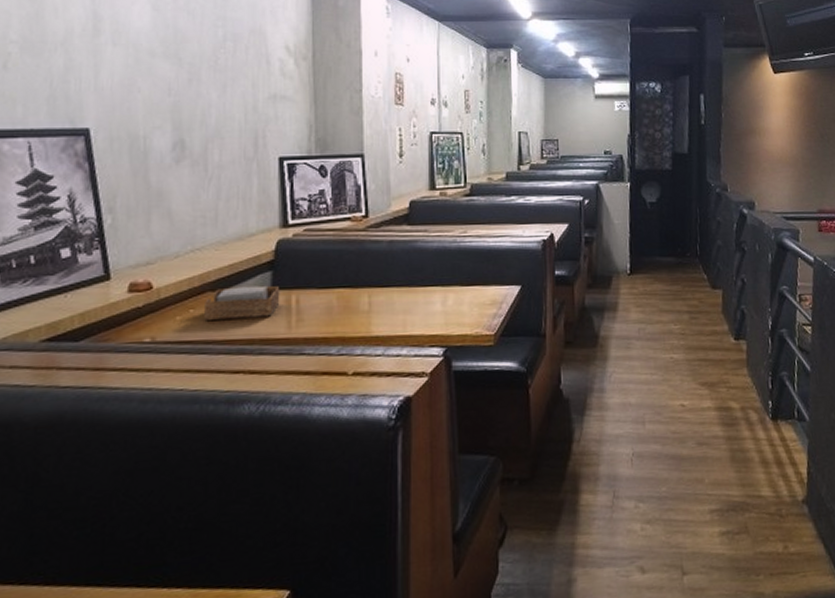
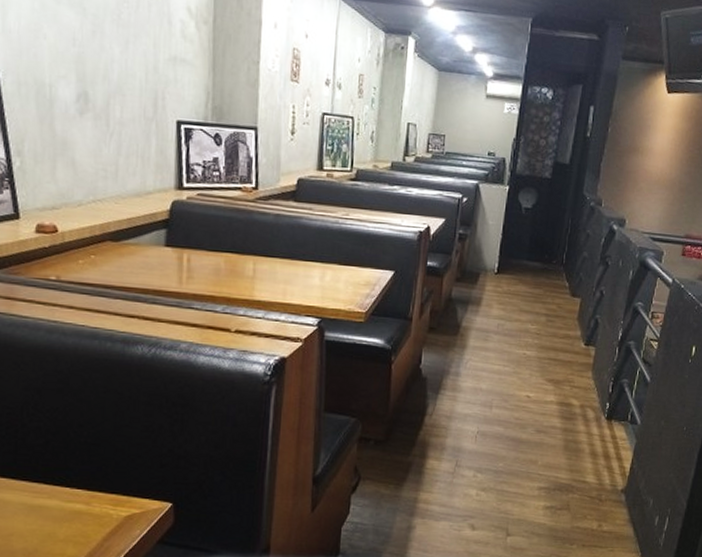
napkin holder: present [204,285,280,320] -> none [104,239,174,271]

